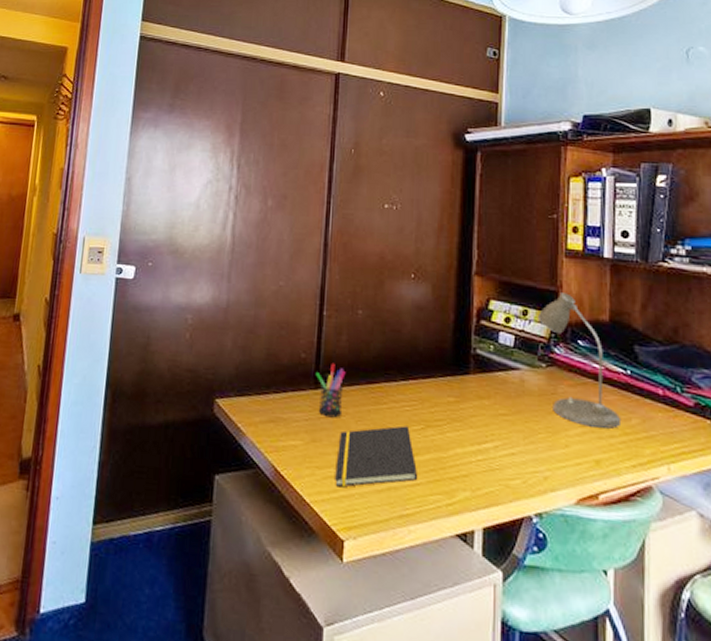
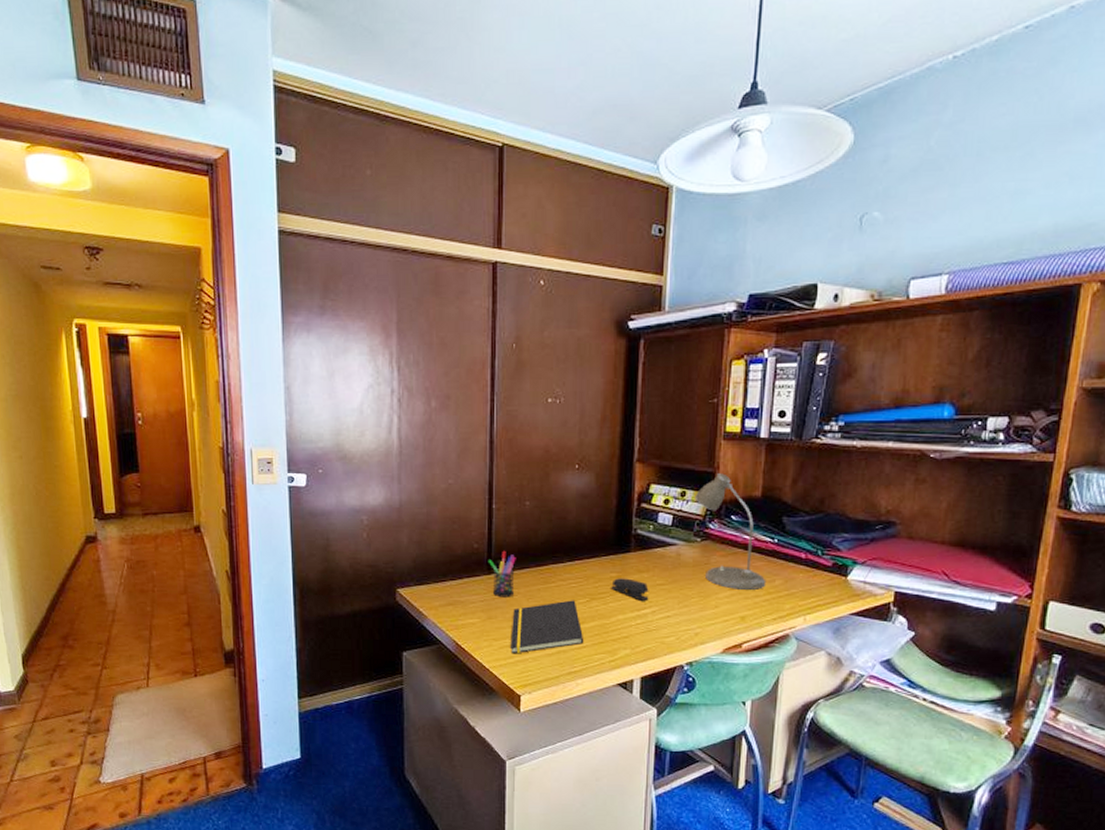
stapler: none [448,403,491,433] -> present [611,578,649,601]

